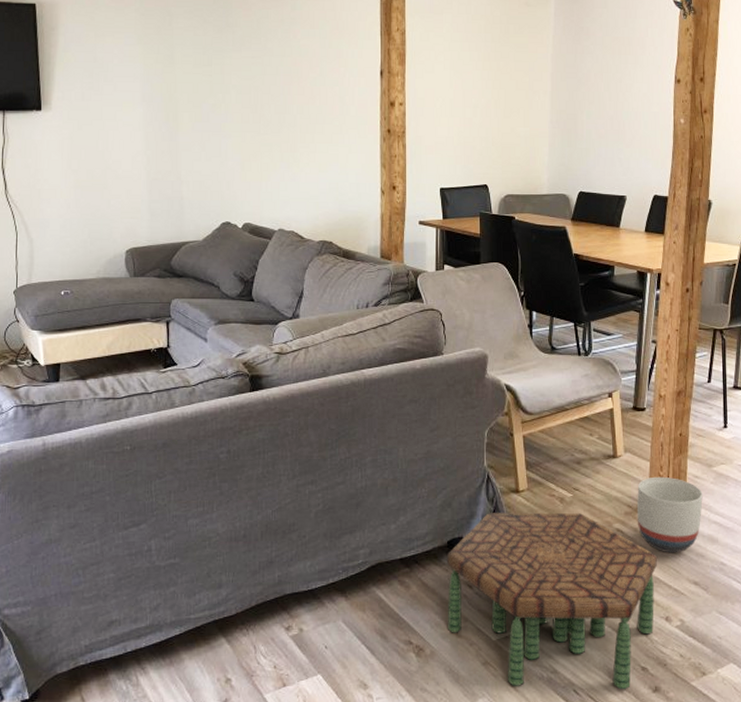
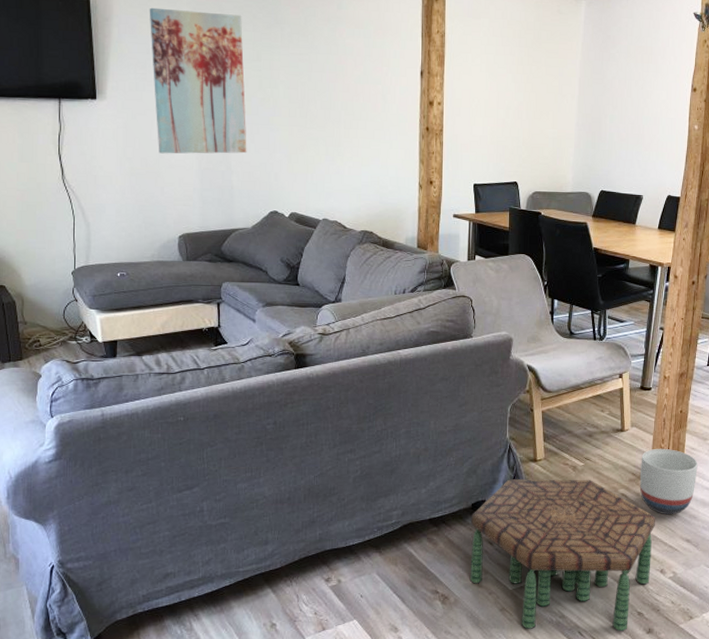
wall art: none [96,15,198,165] -> present [149,7,247,154]

